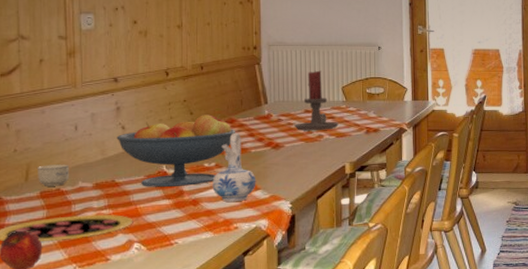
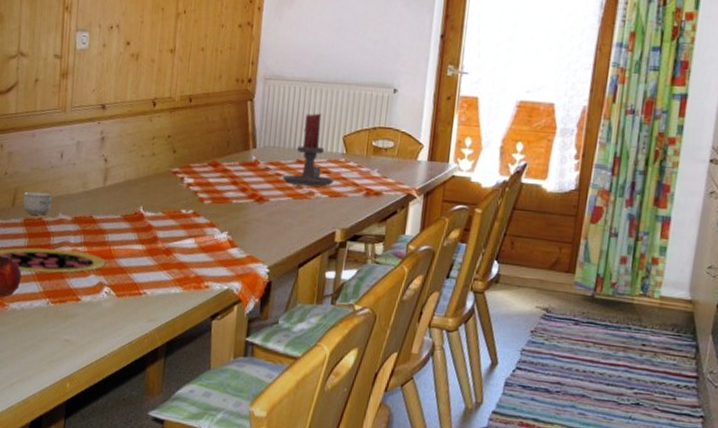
fruit bowl: present [116,114,235,187] -> none [98,154,218,233]
ceramic pitcher: present [212,132,256,202] -> none [187,178,234,258]

